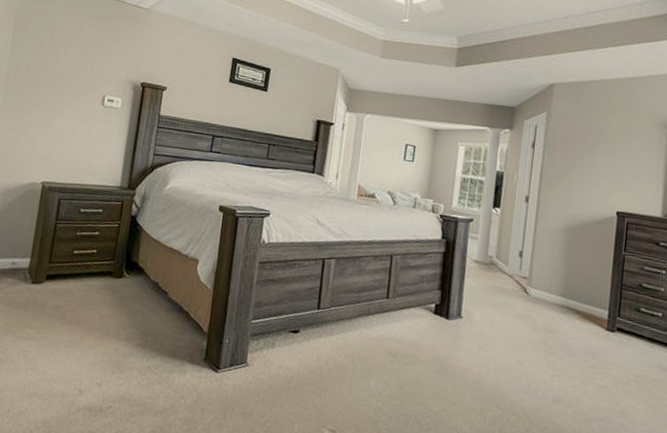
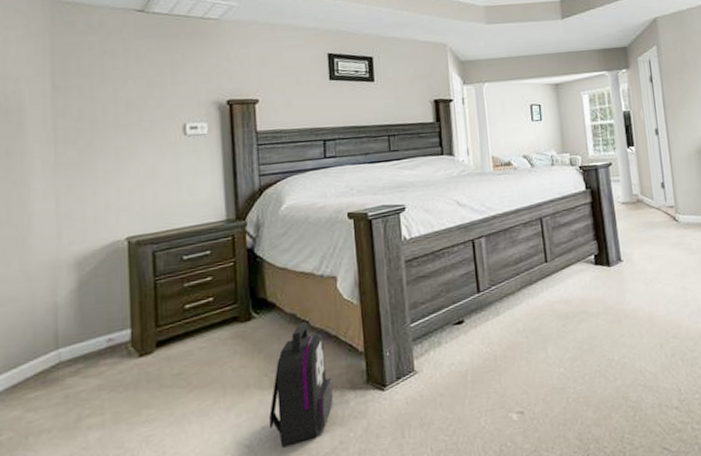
backpack: none [118,292,177,395] -> present [268,322,333,448]

